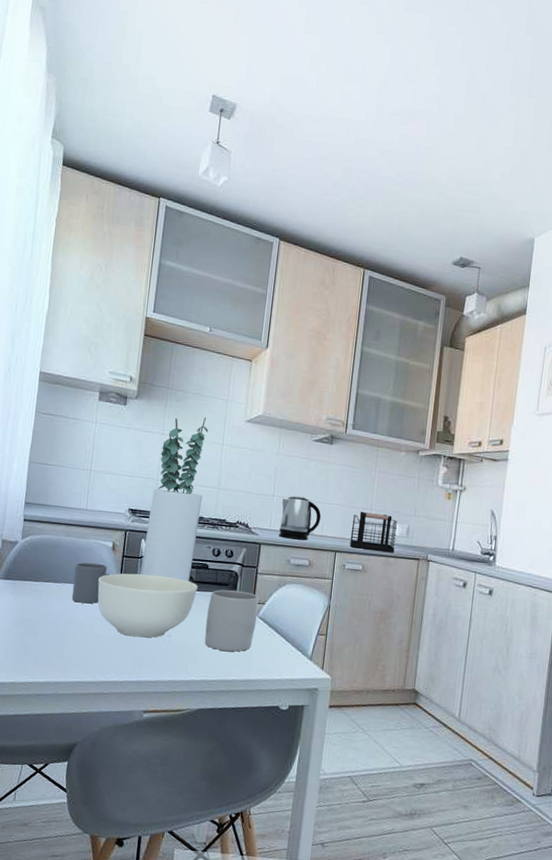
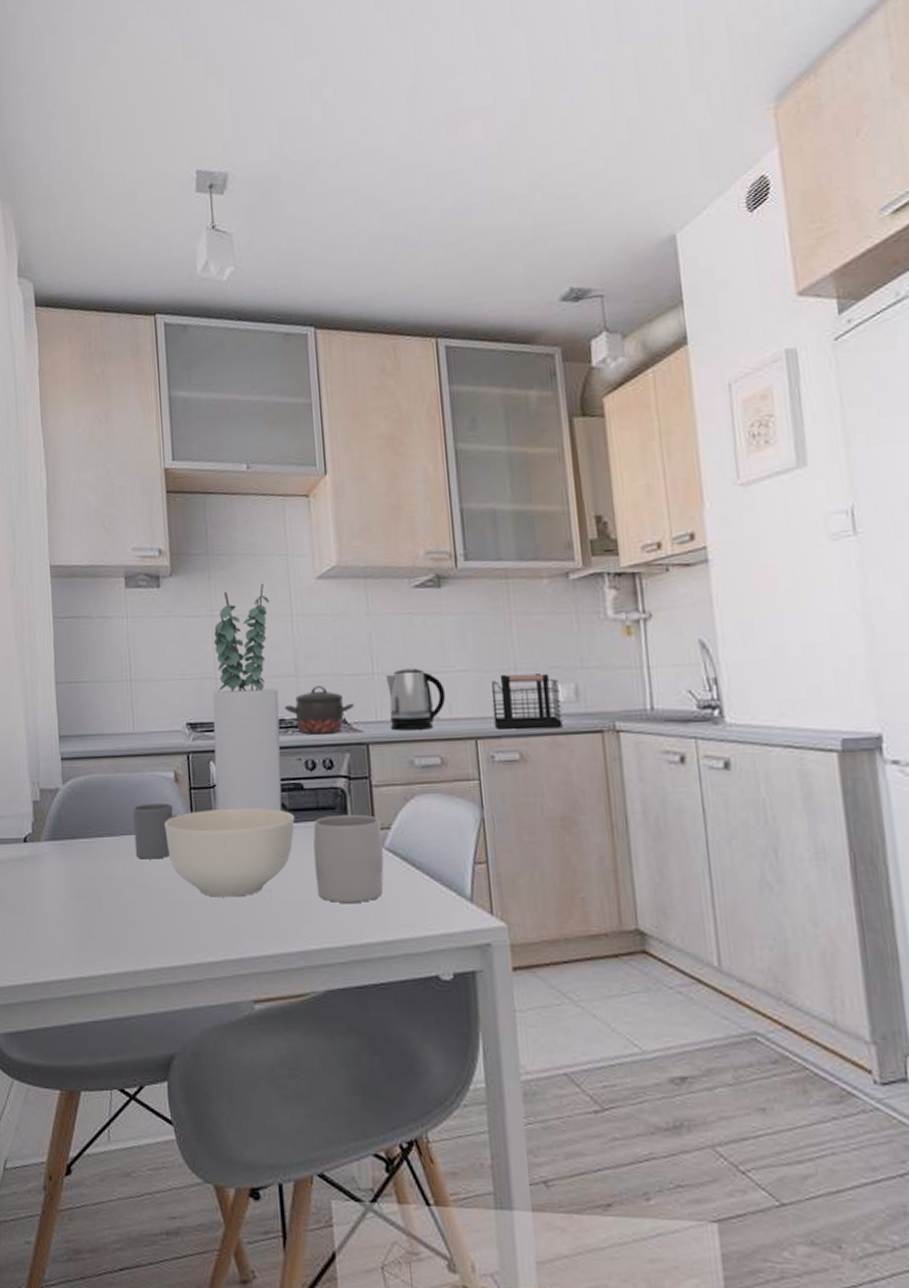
cooking pot: none [205,498,257,534] -> present [284,686,355,736]

